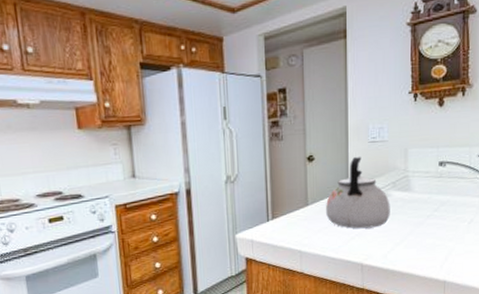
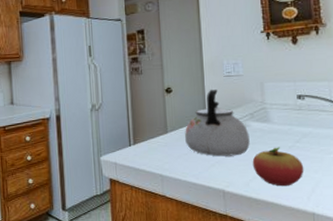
fruit: none [391,216,440,257] -> present [252,147,304,187]

